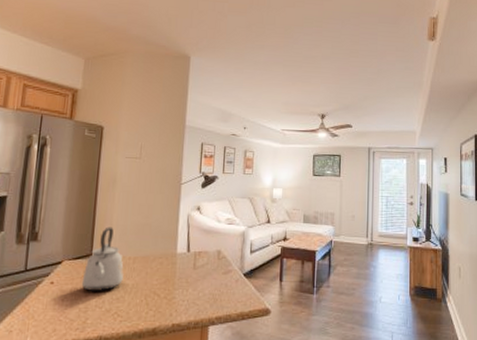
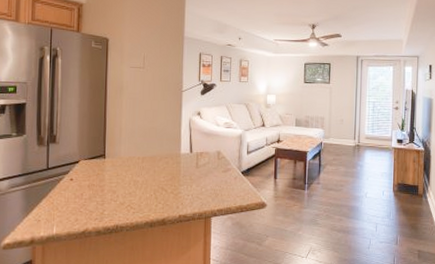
kettle: present [81,226,124,291] -> none [97,130,134,187]

